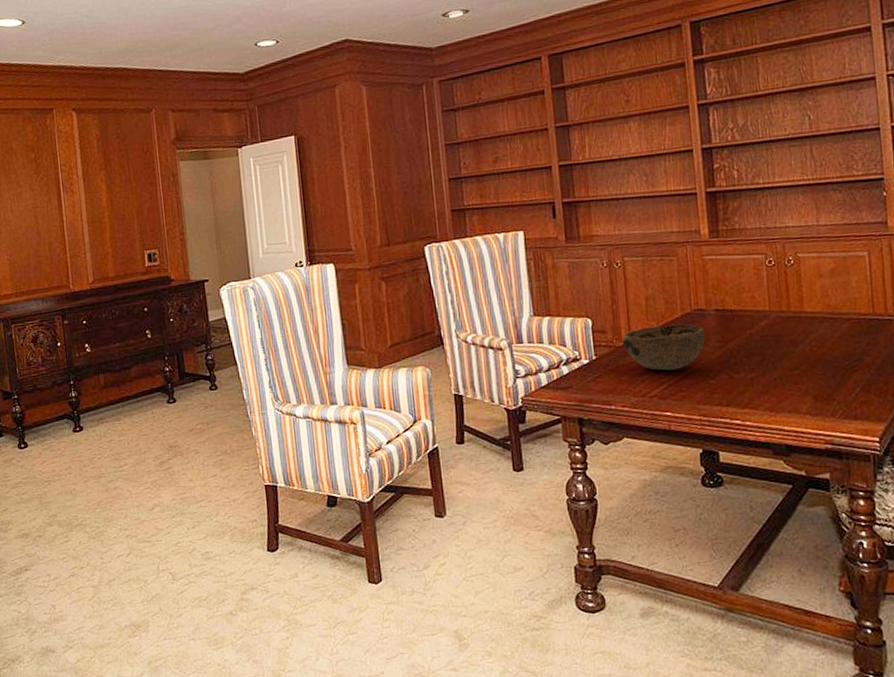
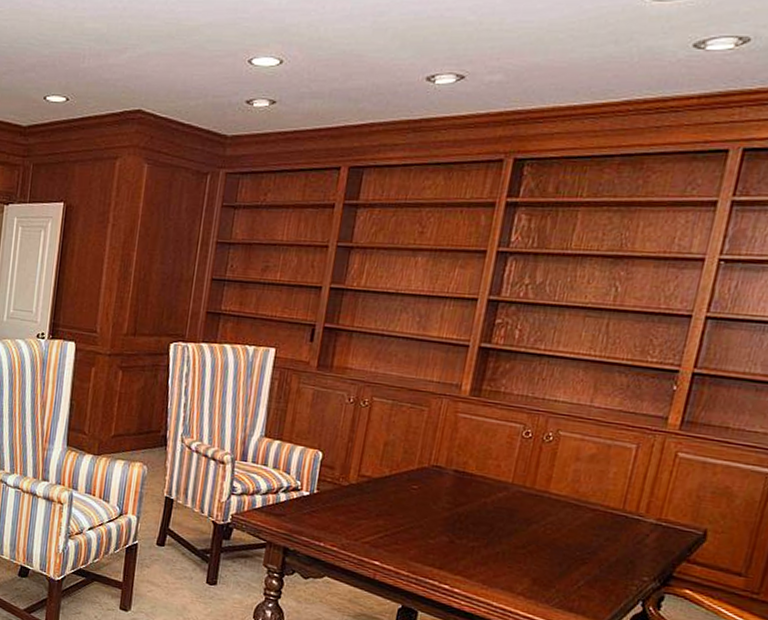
decorative bowl: present [622,324,706,371] -> none [349,472,438,522]

